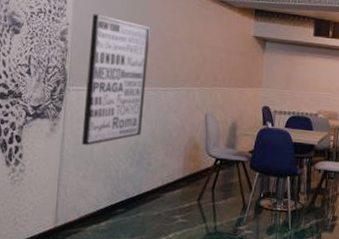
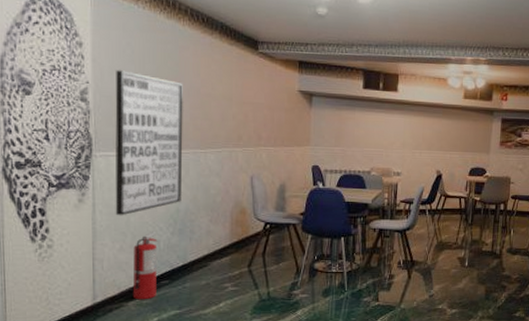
fire extinguisher: none [91,161,117,227] -> present [133,231,158,300]

